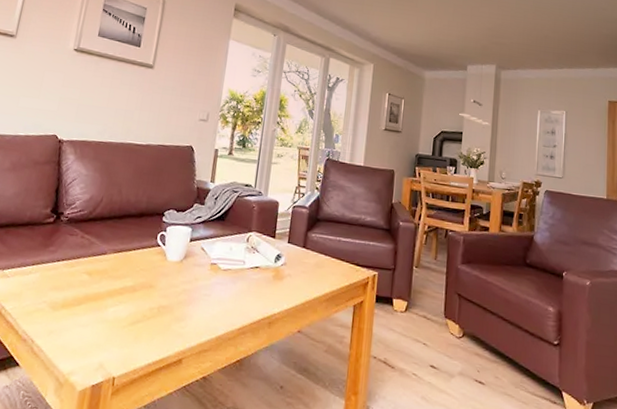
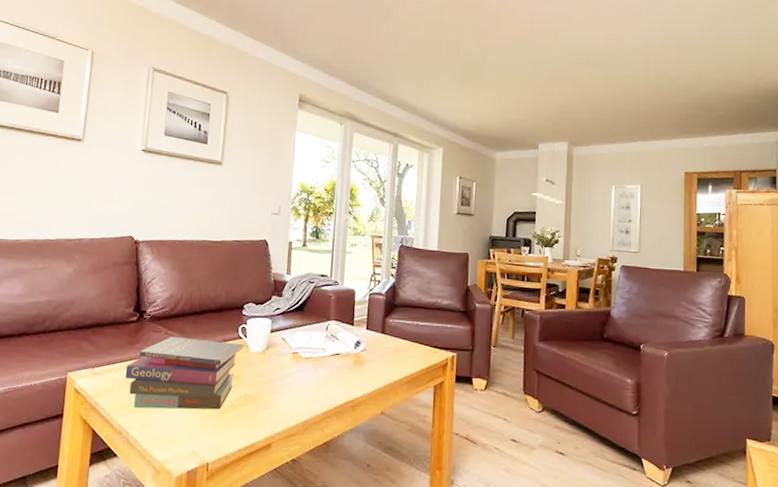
books: none [35,240,161,321] -> present [125,336,244,410]

